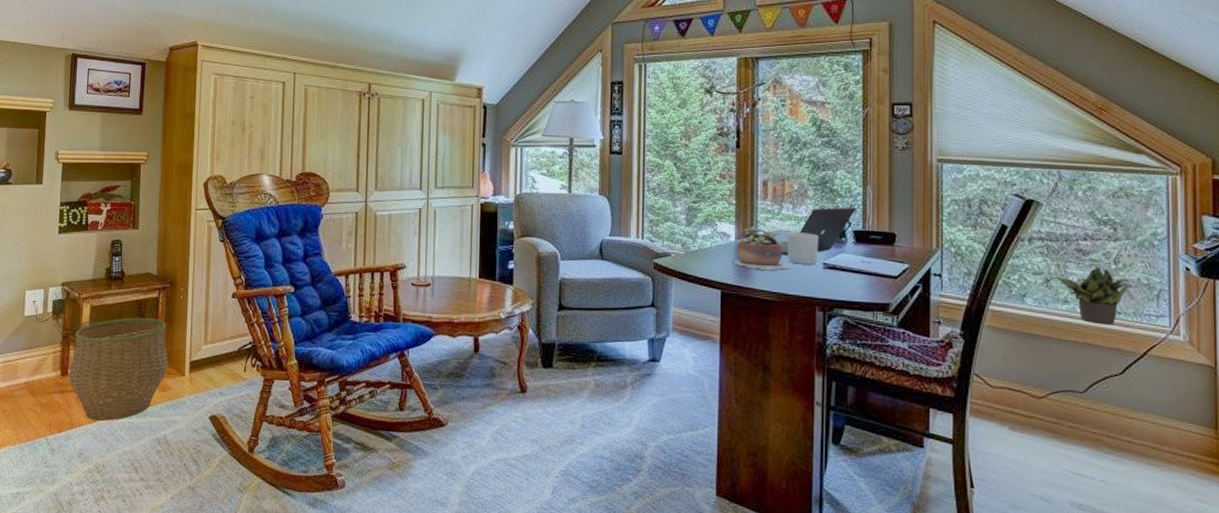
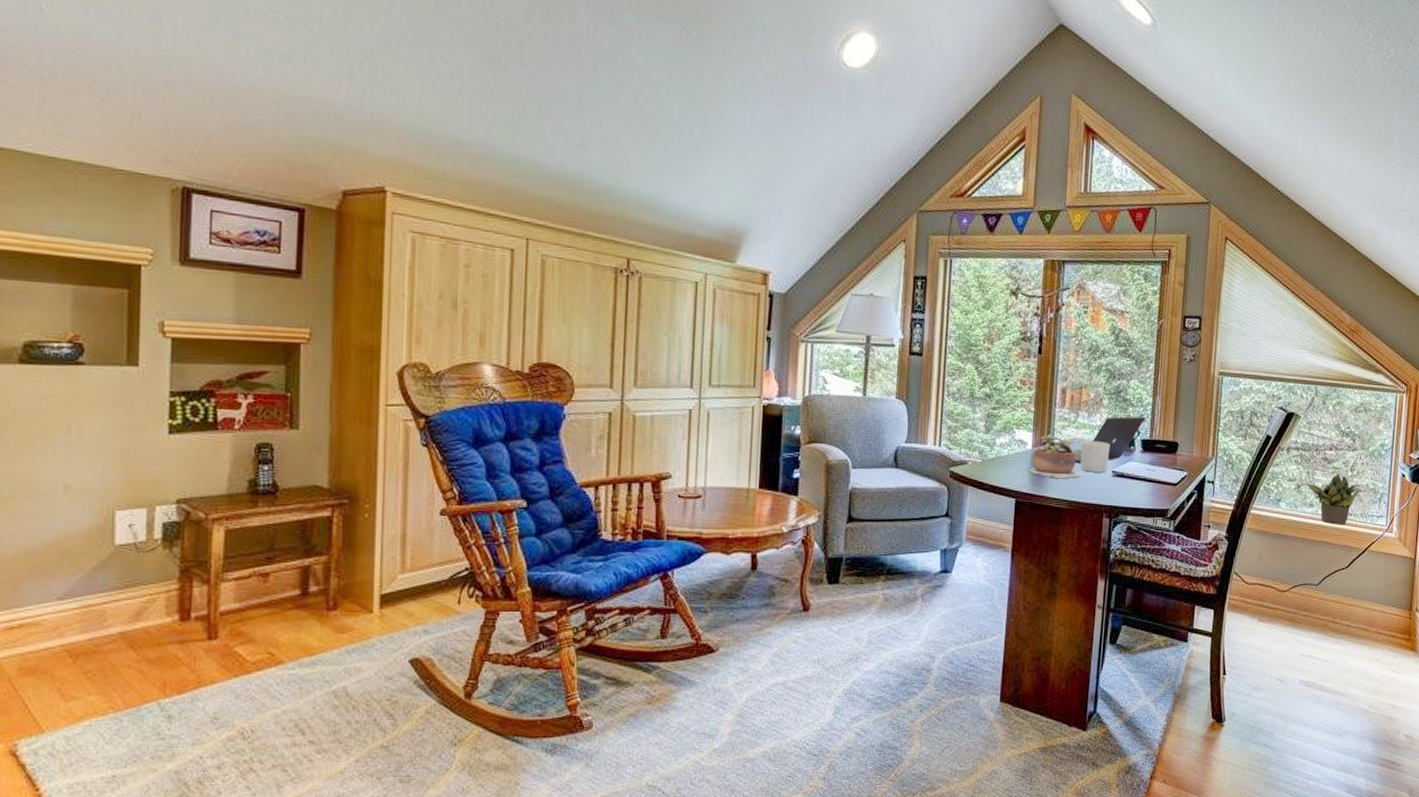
basket: present [69,317,168,421] -> none [193,543,348,675]

